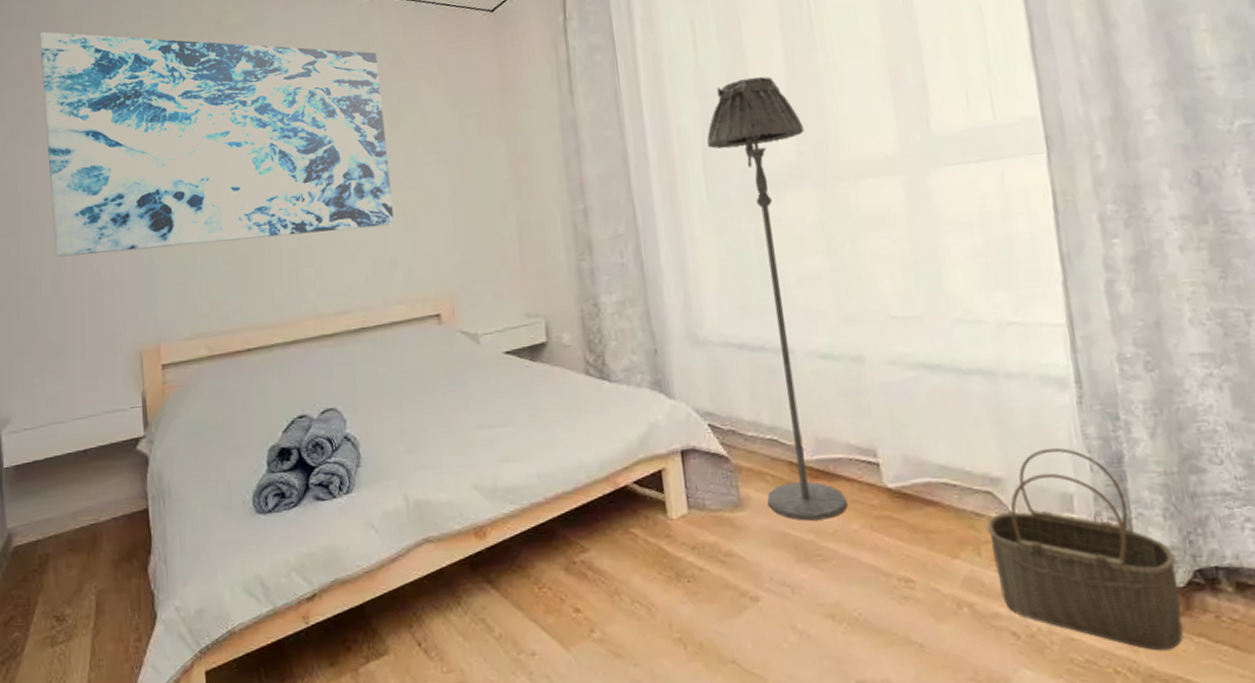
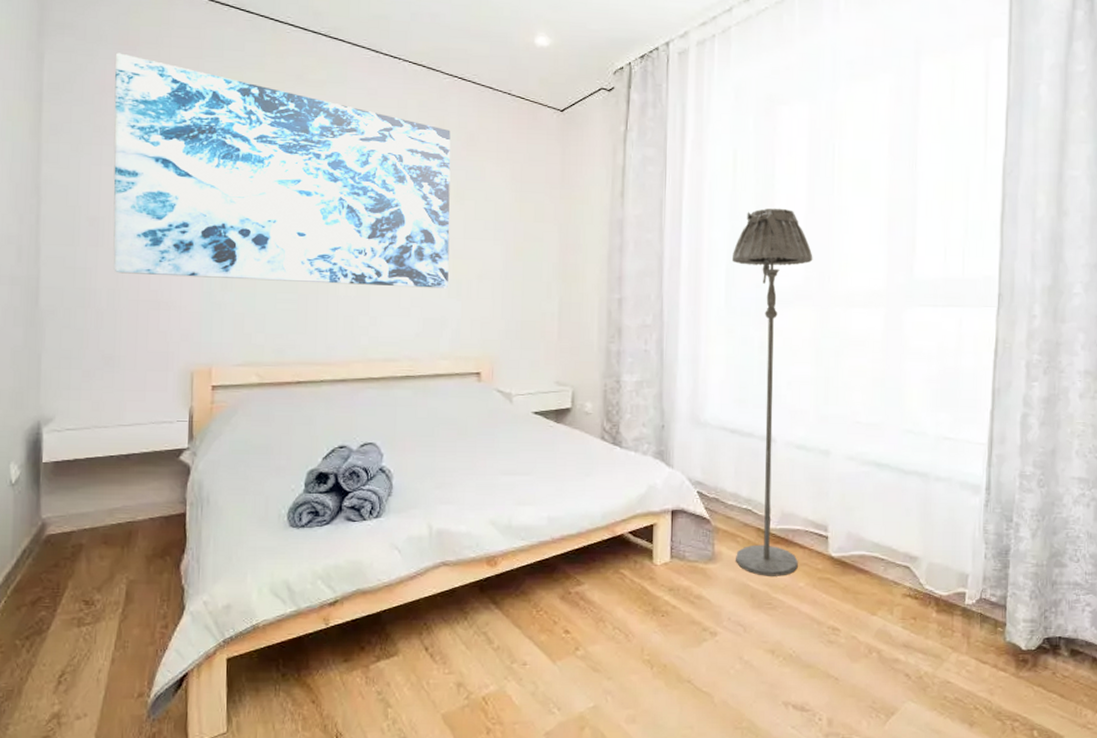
wicker basket: present [986,447,1183,651] -> none [901,537,1032,695]

